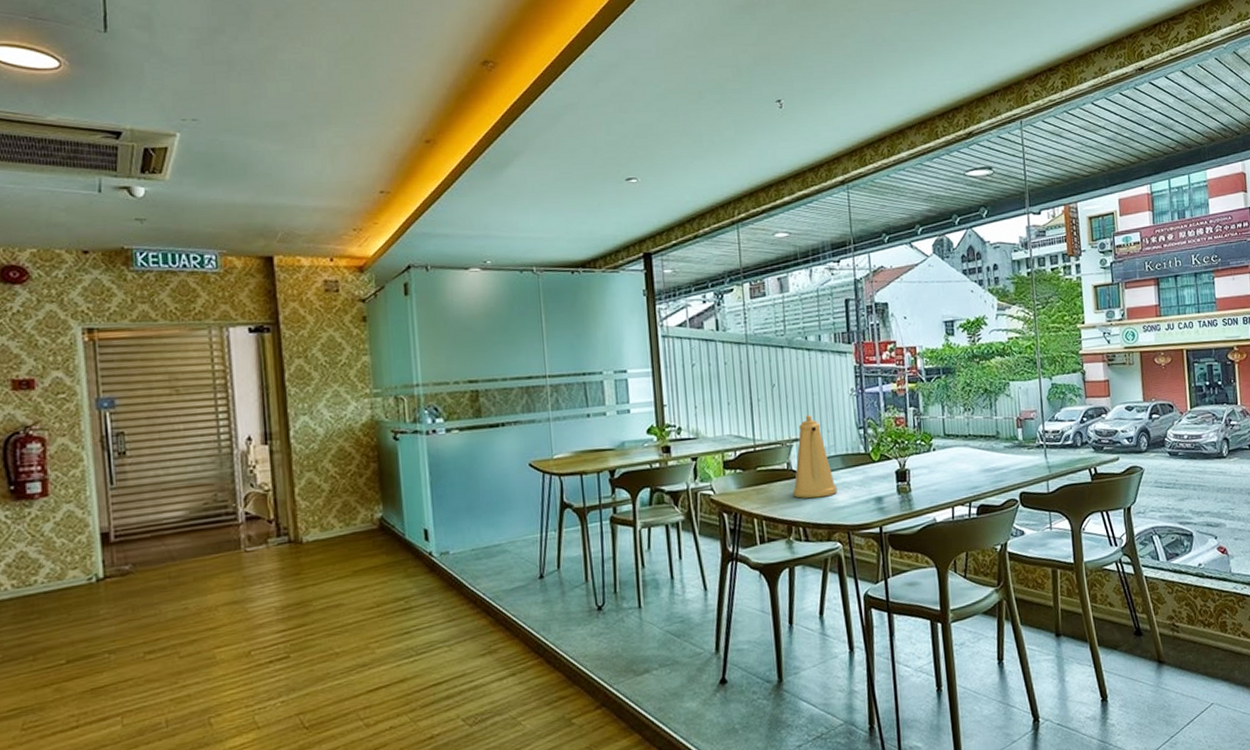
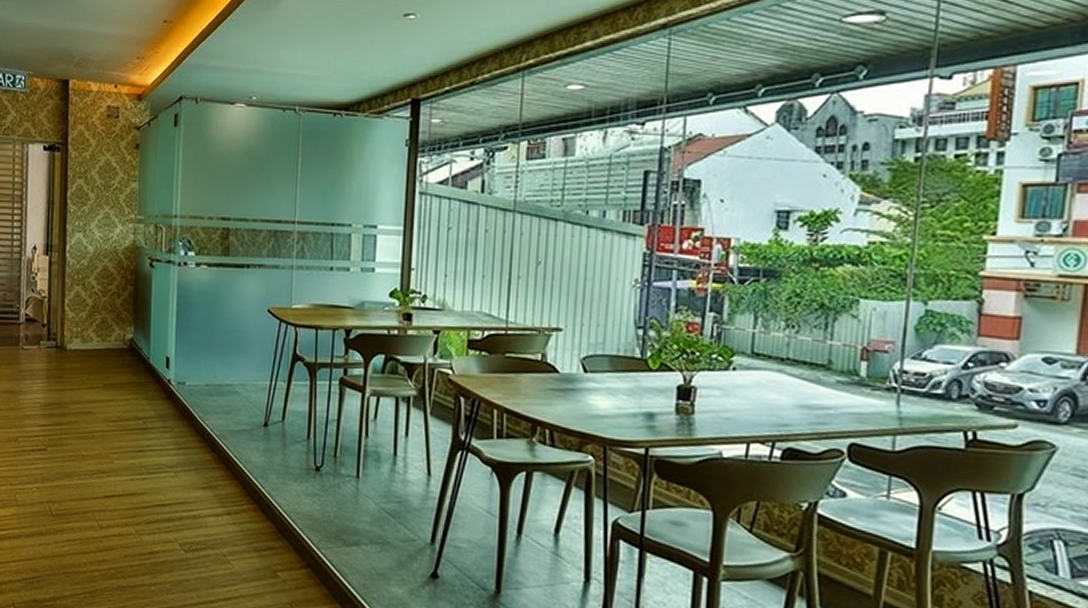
coffee pot: present [793,414,837,499] -> none [544,302,599,401]

